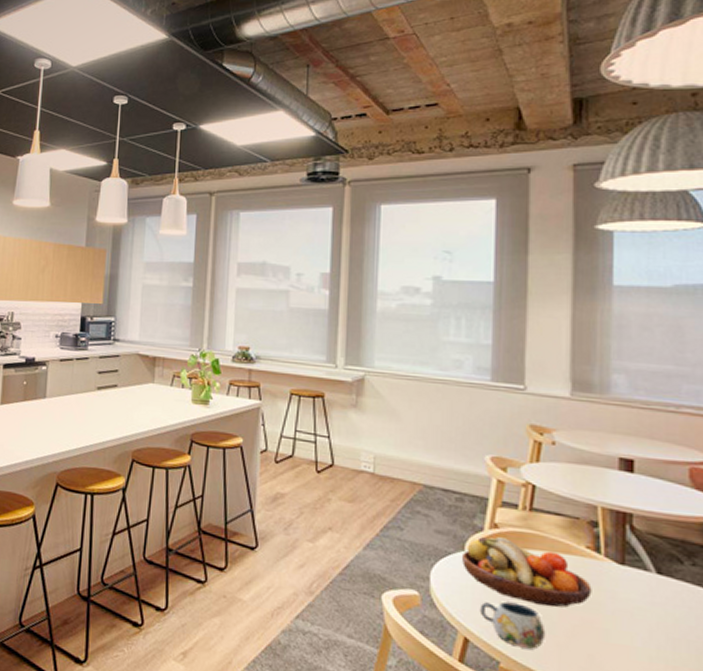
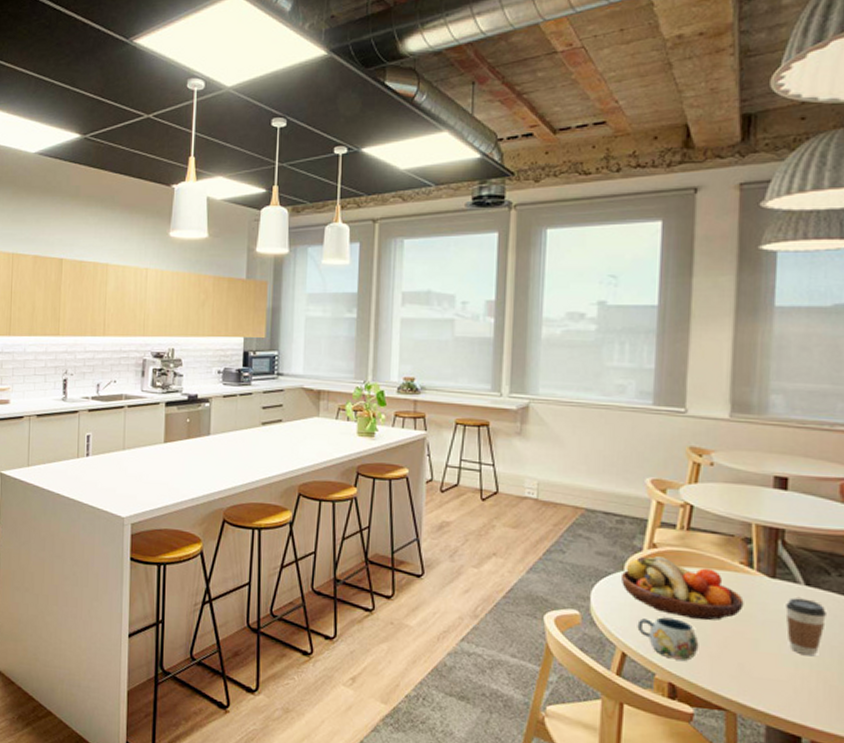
coffee cup: none [637,586,681,650] -> present [785,597,826,656]

